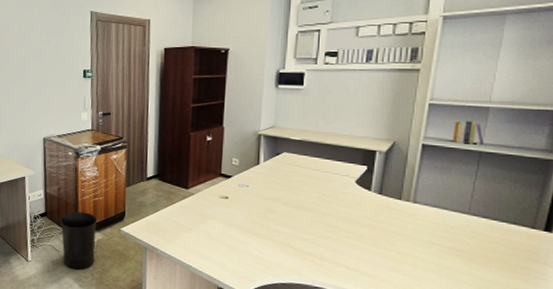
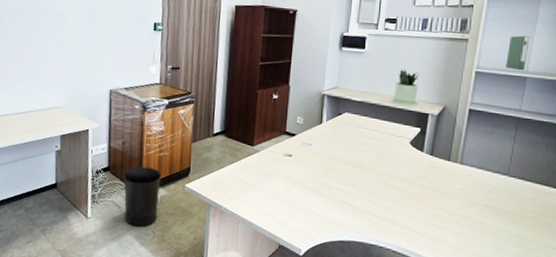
planter: none [334,104,364,143] -> present [391,69,419,106]
books: present [451,119,485,145] -> none [494,87,522,112]
binder: none [464,62,493,101] -> present [506,35,530,71]

